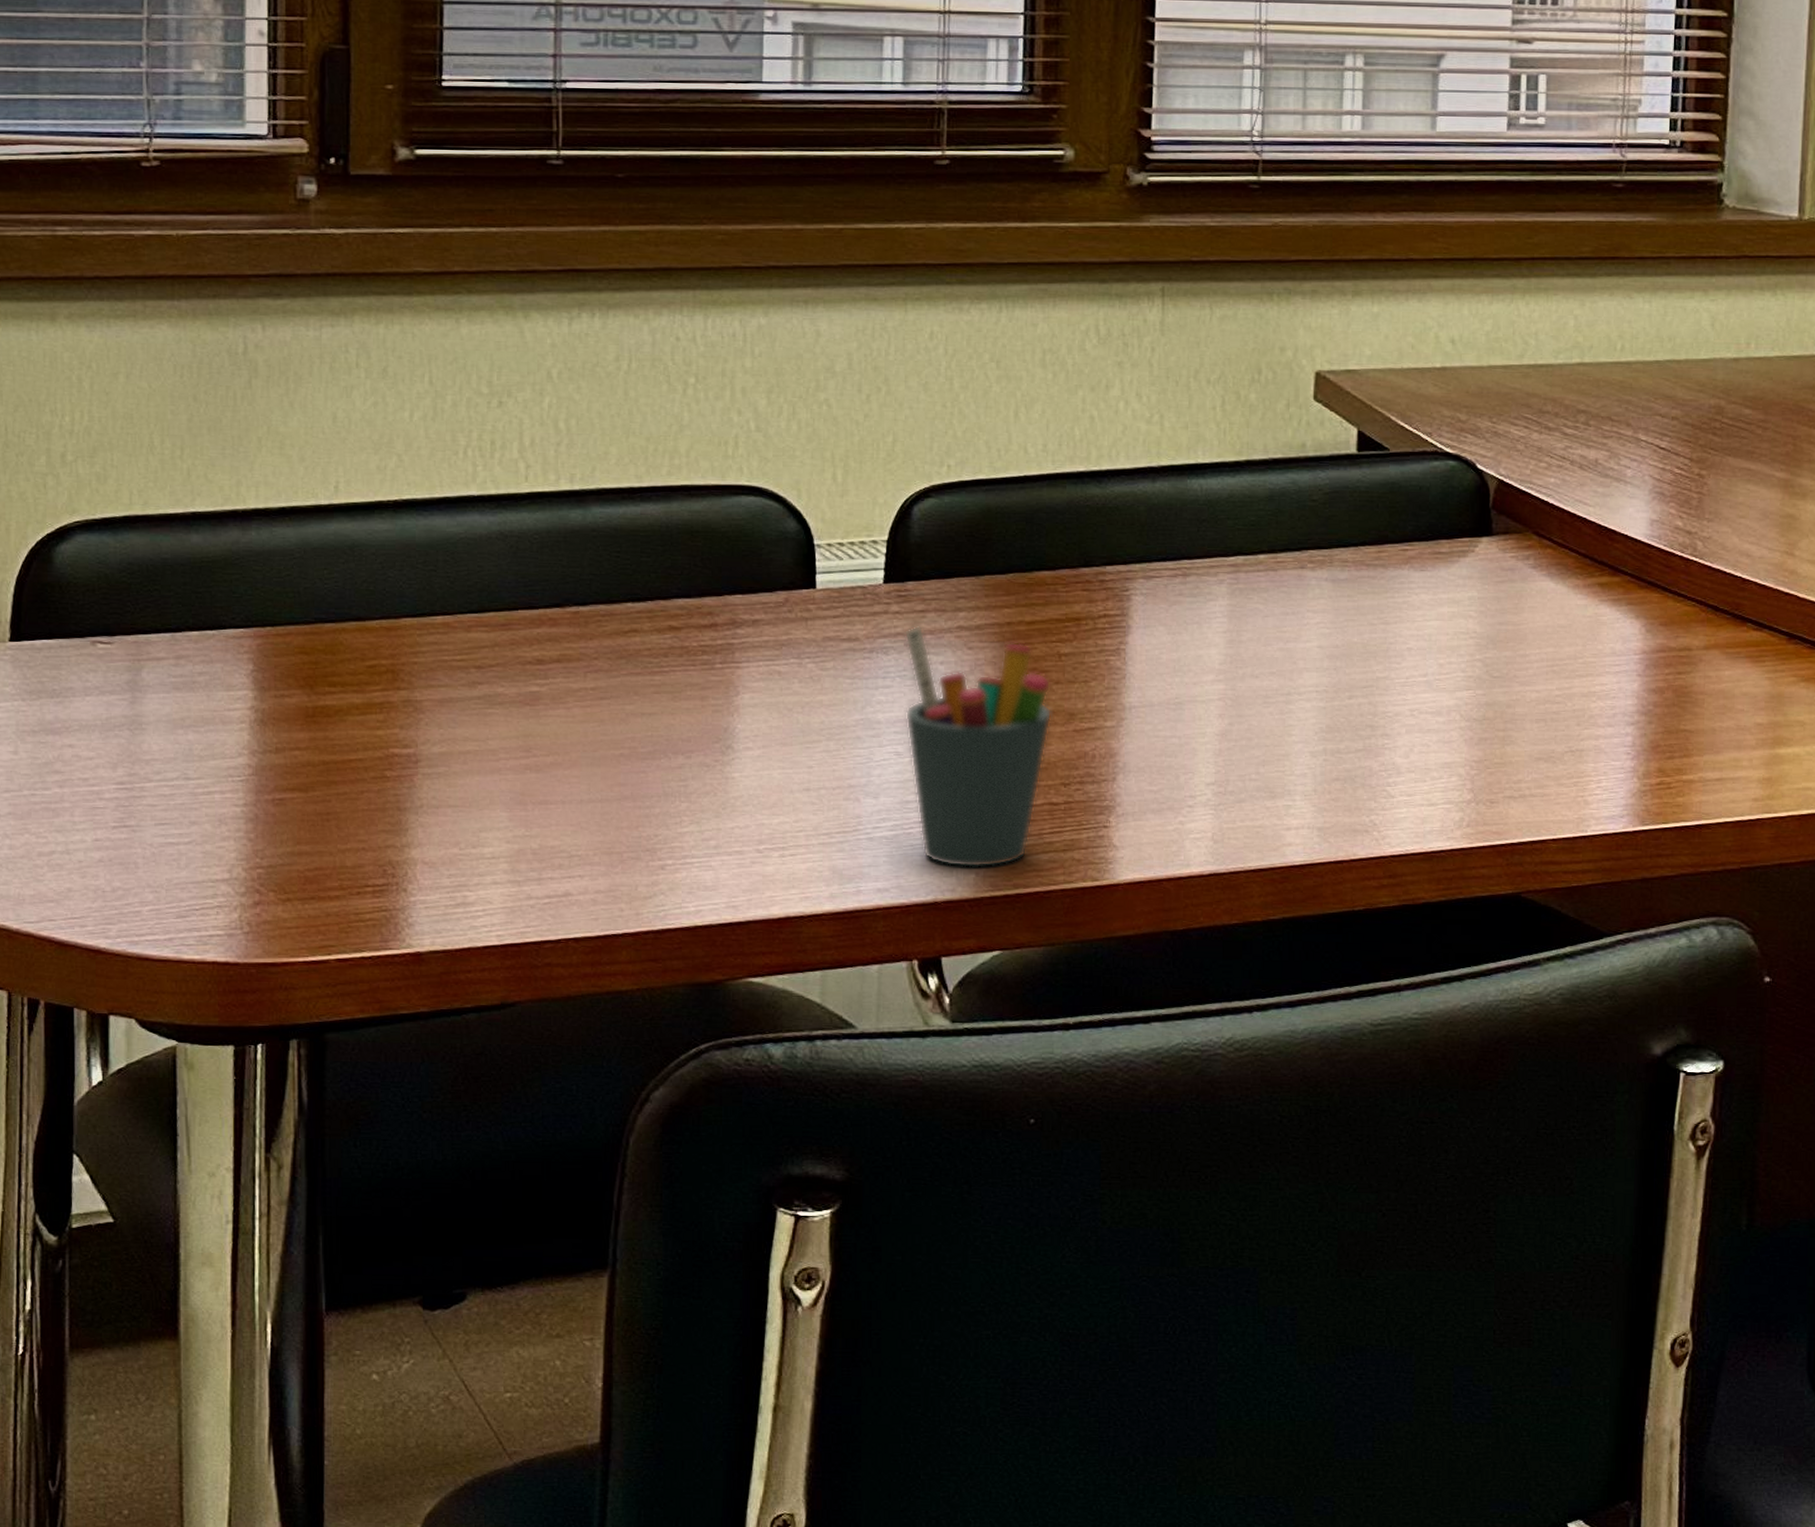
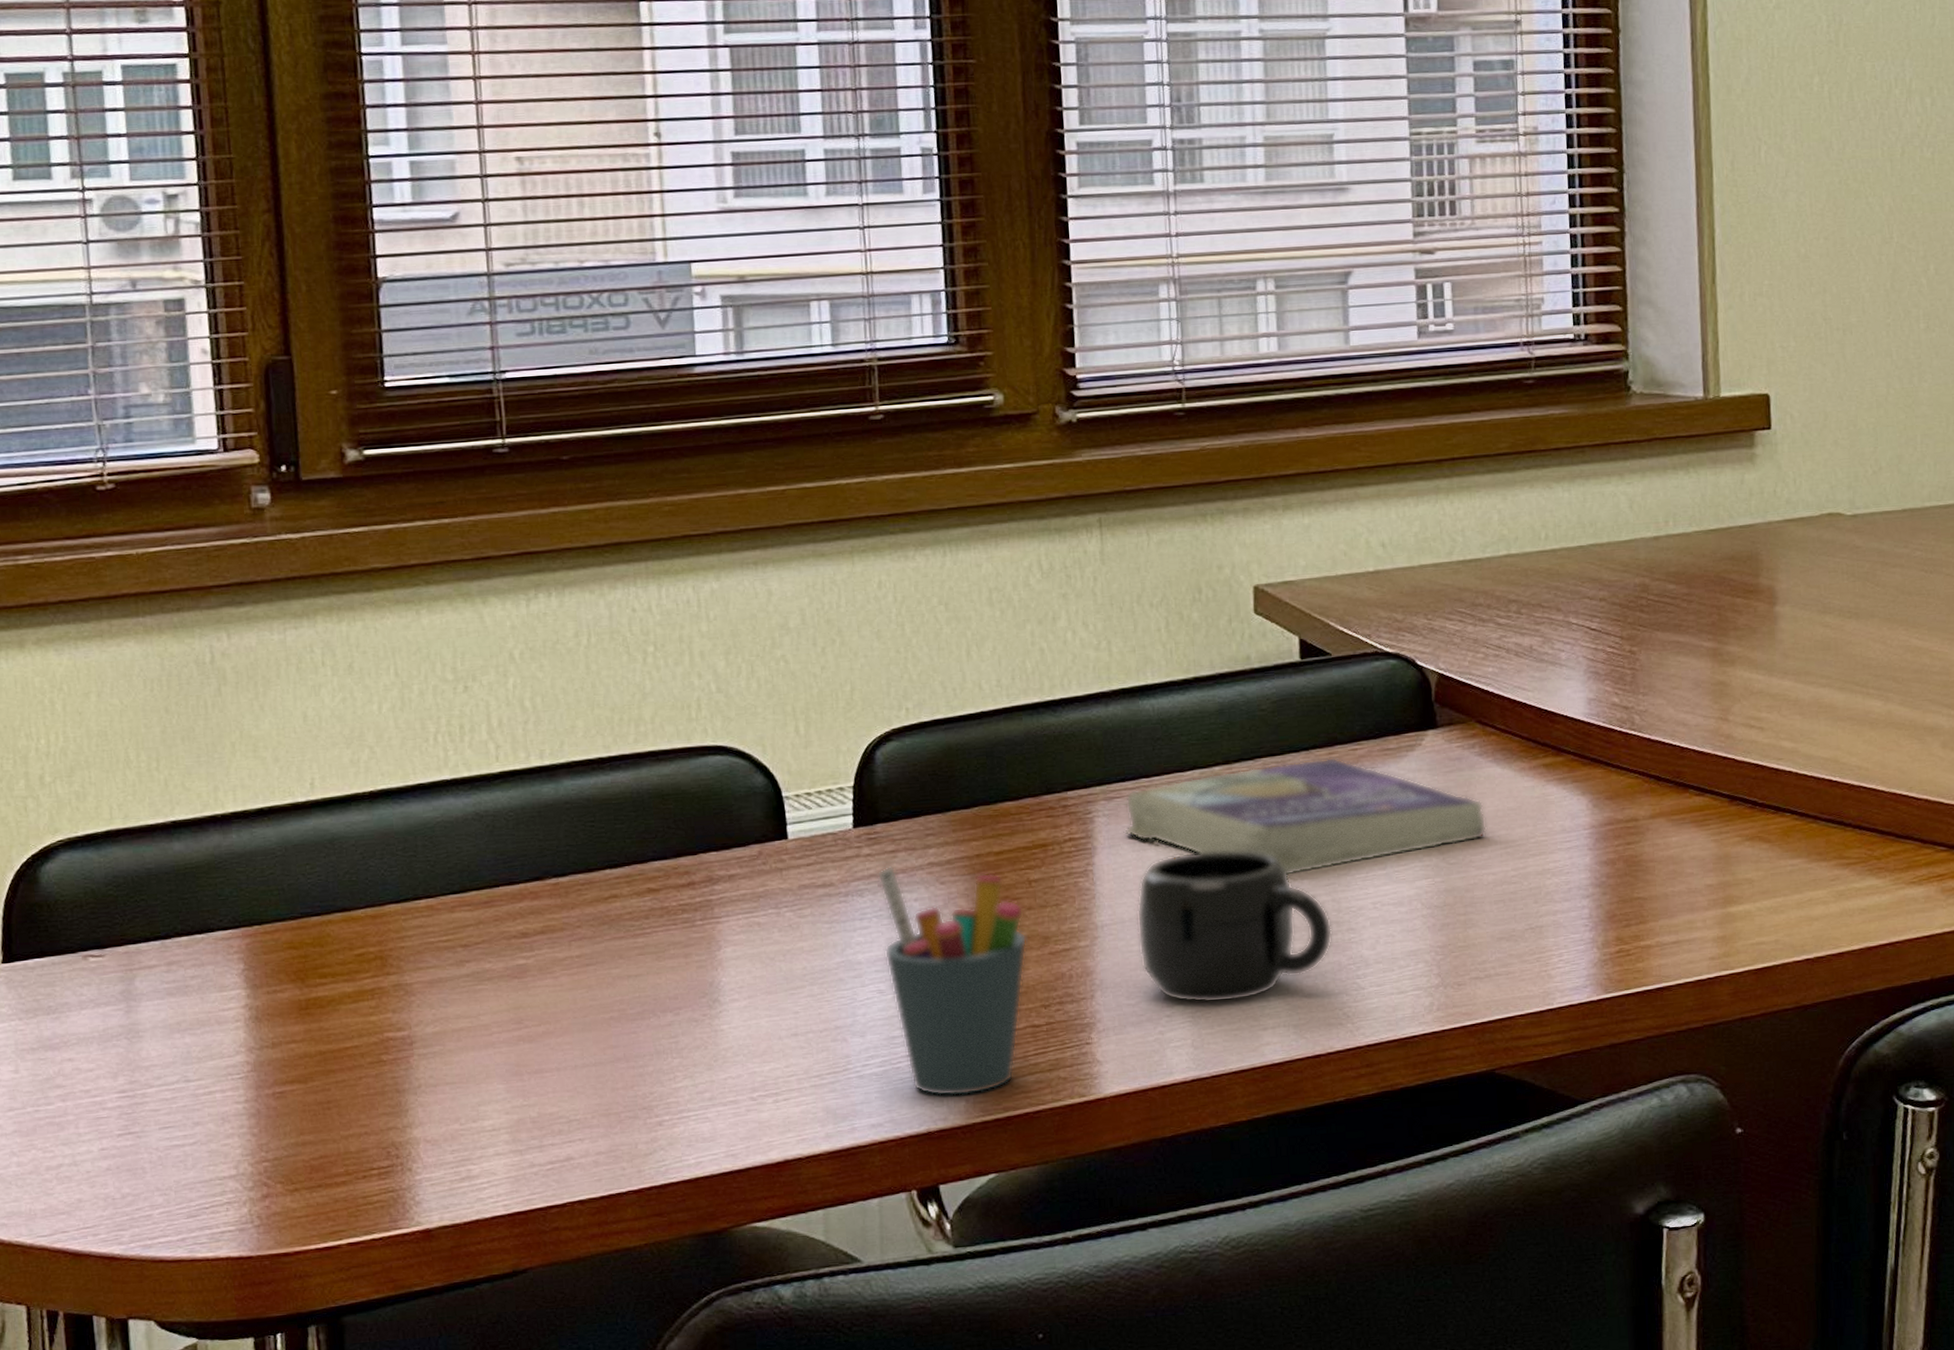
book: none [1160,555,1534,674] -> present [1123,757,1487,876]
mug: none [1166,639,1366,798] -> present [1136,851,1333,1004]

